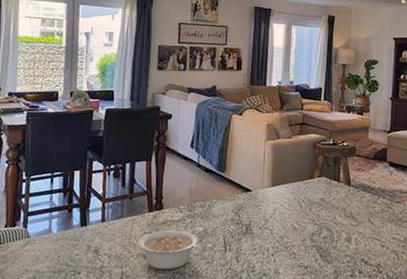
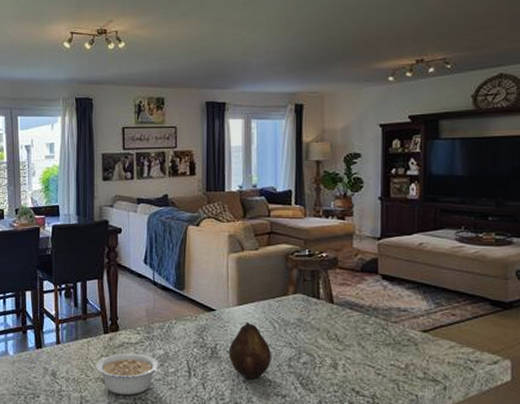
fruit: none [260,201,298,252] -> present [228,321,271,378]

